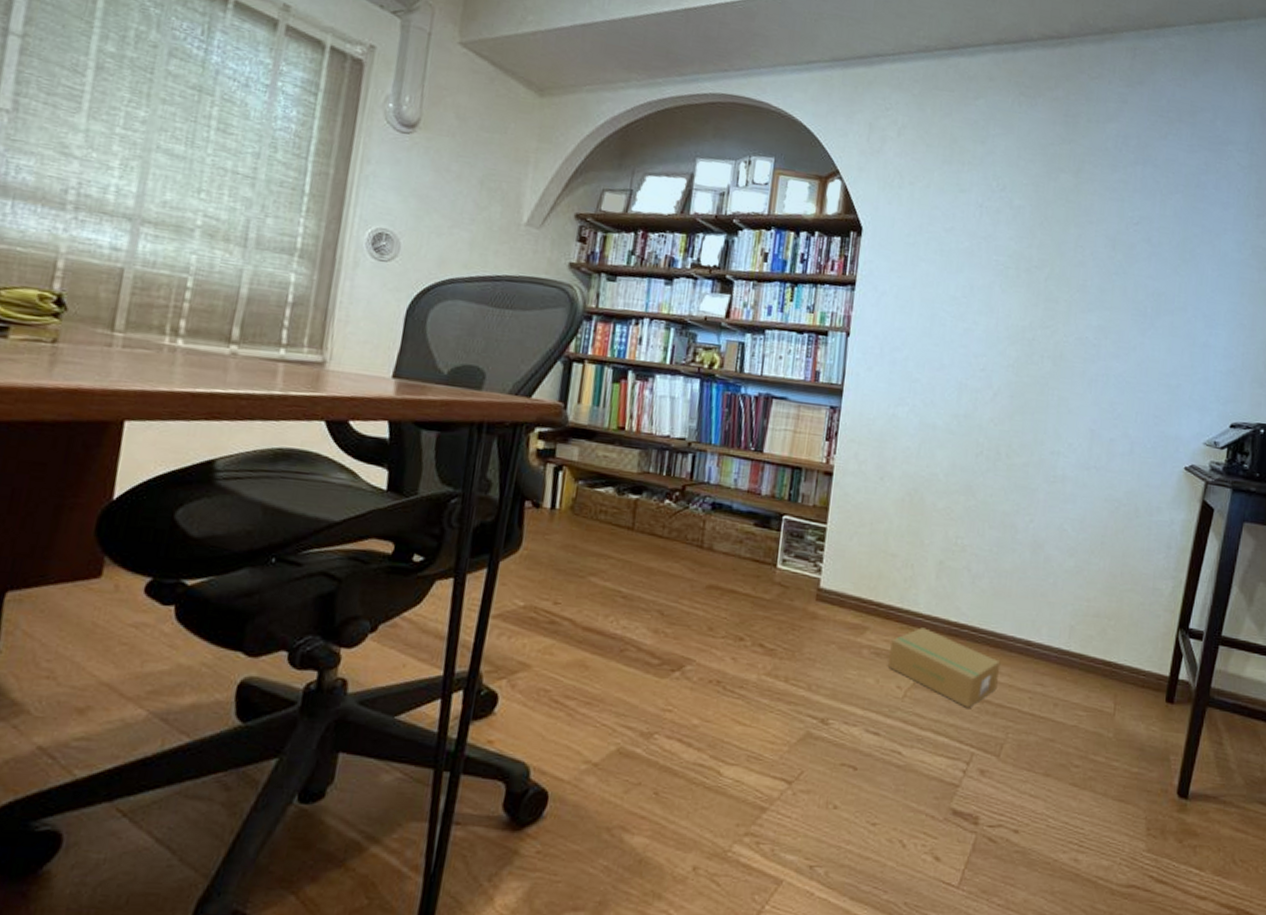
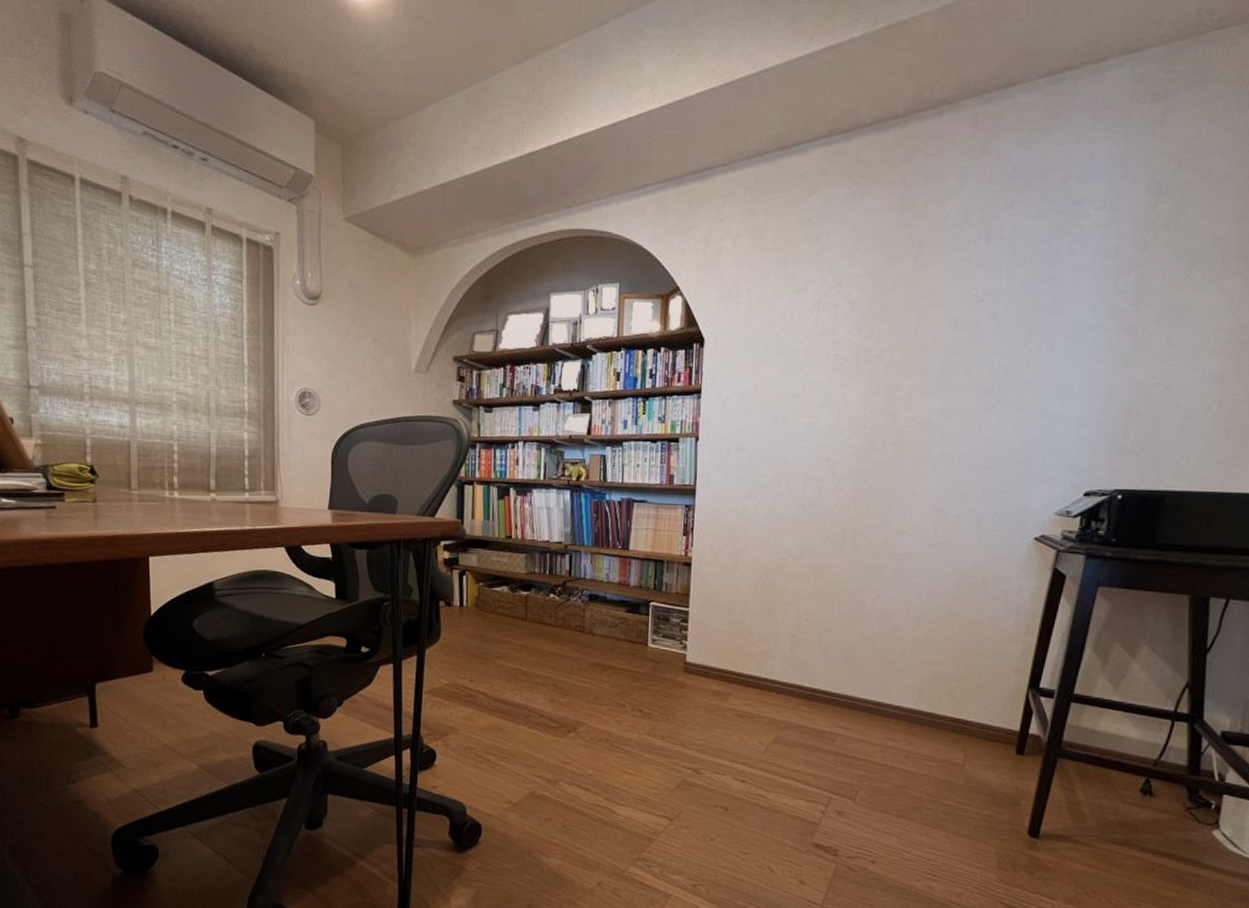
box: present [887,627,1001,709] -> none [749,693,854,761]

